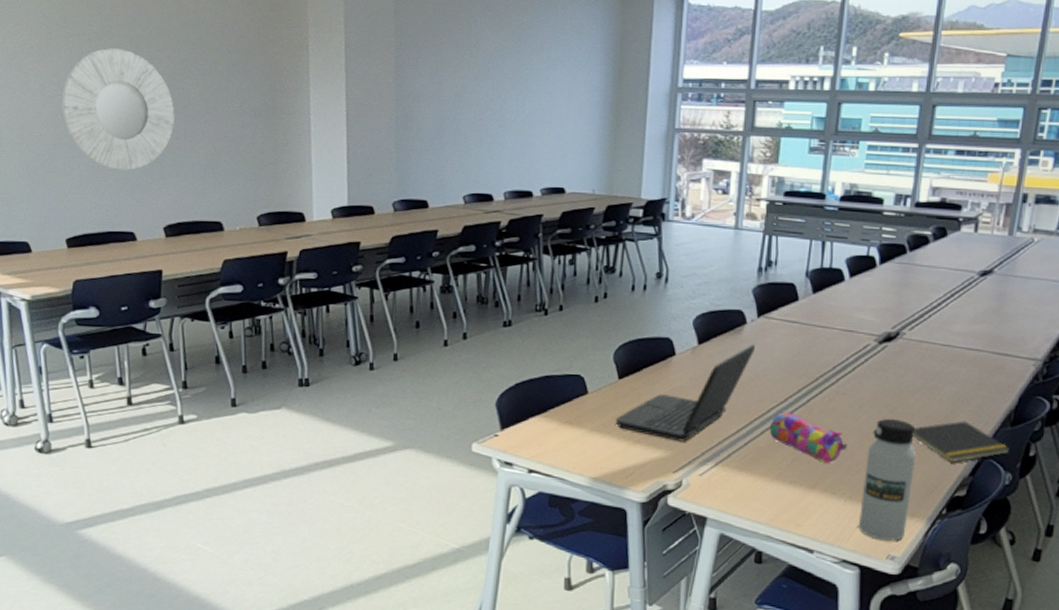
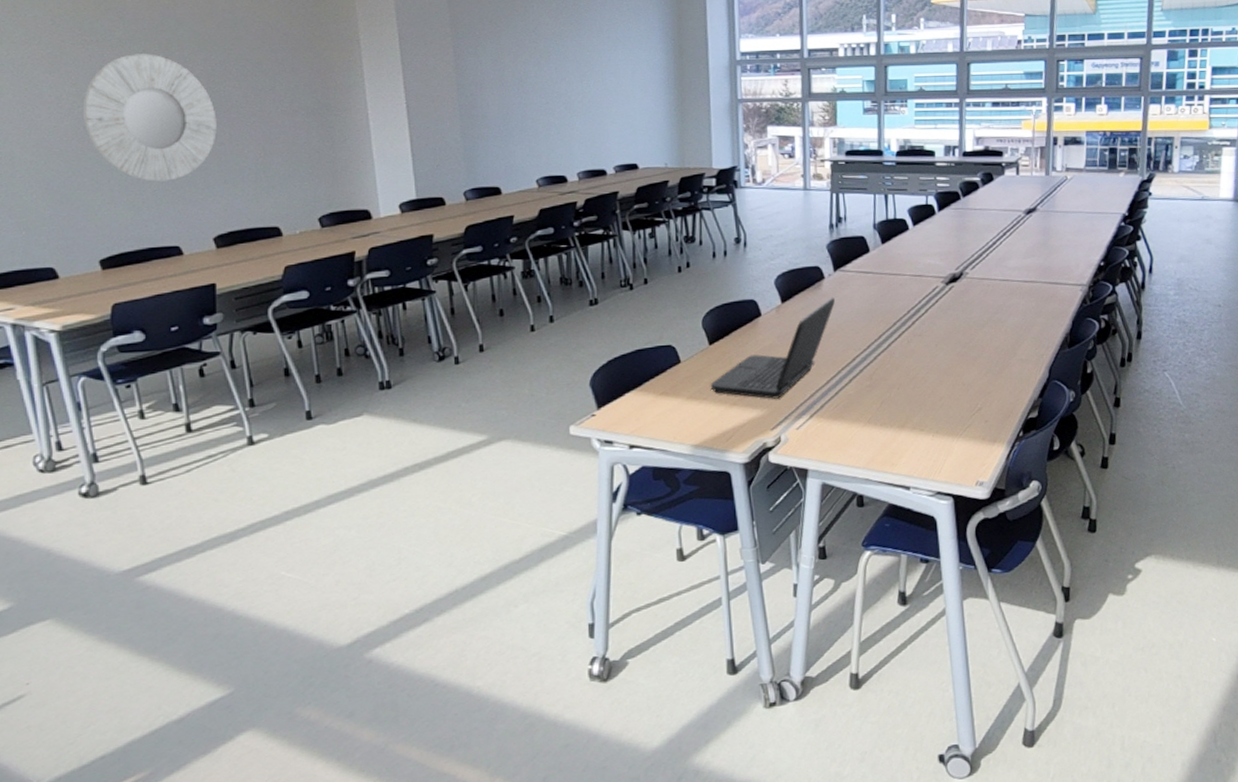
pencil case: present [769,412,847,463] -> none [856,358,929,402]
water bottle: present [859,419,916,541] -> none [947,353,991,468]
notepad: present [913,421,1011,462] -> none [985,347,1071,387]

